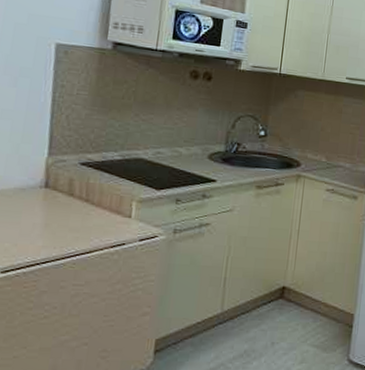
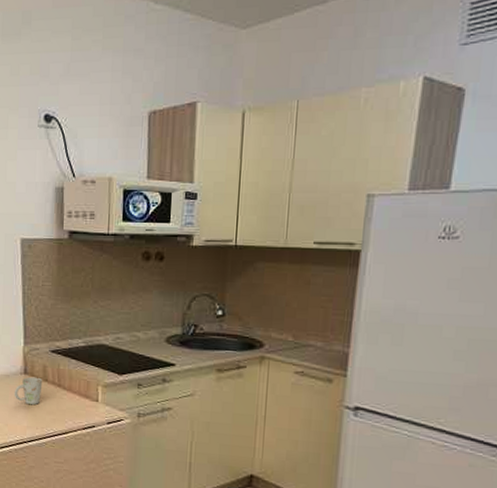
mug: none [29,191,67,222] -> present [14,377,43,405]

